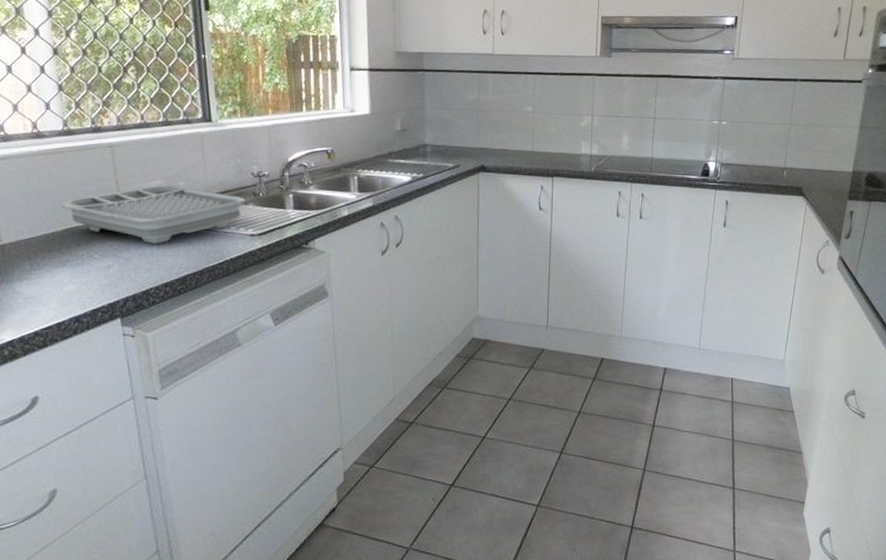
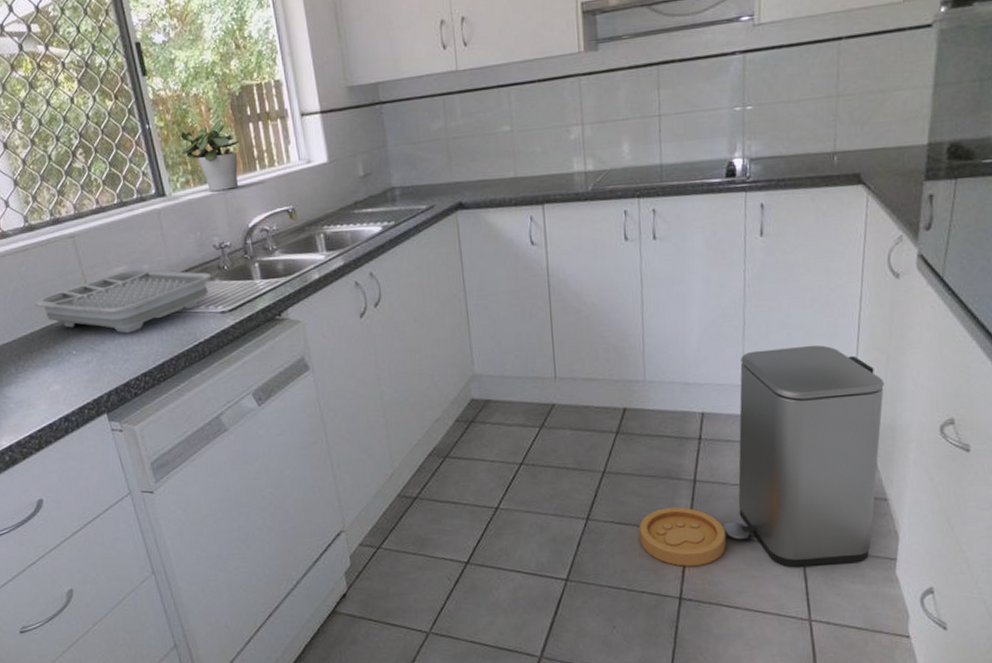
potted plant: none [232,62,290,125] -> present [179,120,239,191]
pet bowl: none [603,448,675,499] -> present [639,507,727,567]
pedal bin: none [672,320,806,506] -> present [723,345,884,568]

